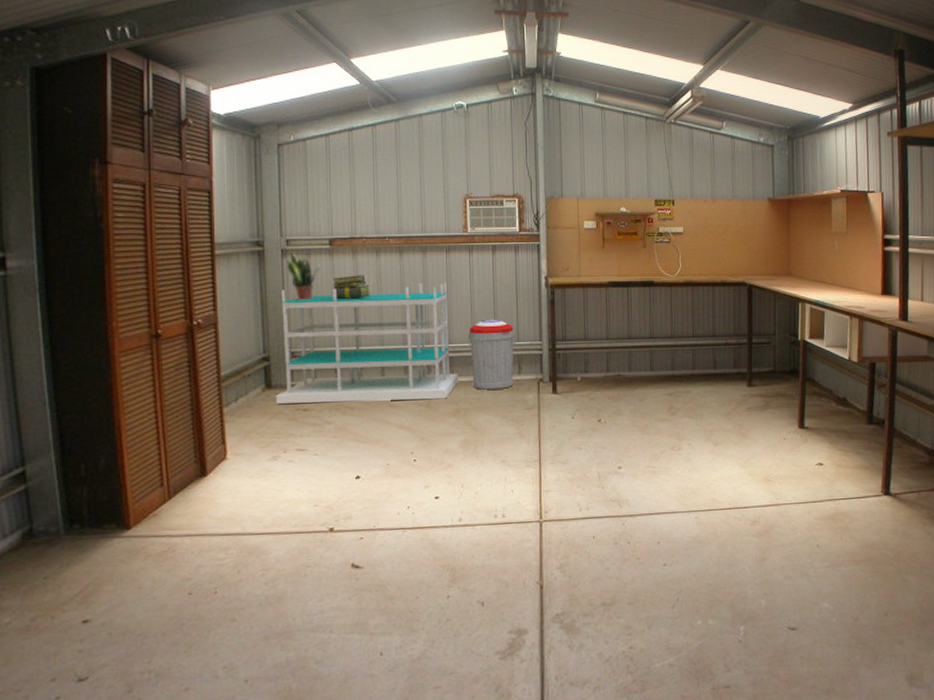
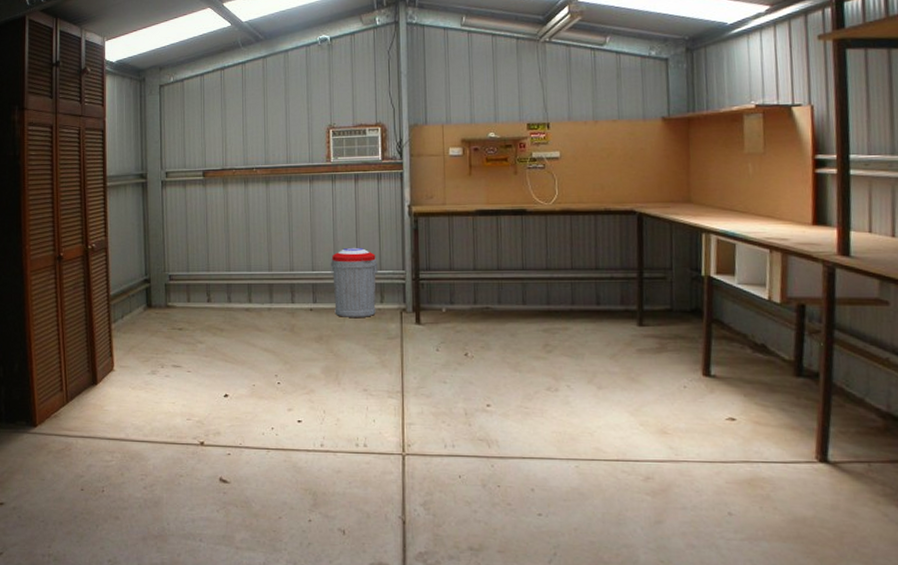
shelving unit: present [276,282,459,404] -> none [155,210,322,324]
potted plant: present [287,252,321,300] -> none [166,183,195,227]
stack of books: present [332,275,371,300] -> none [205,204,240,228]

